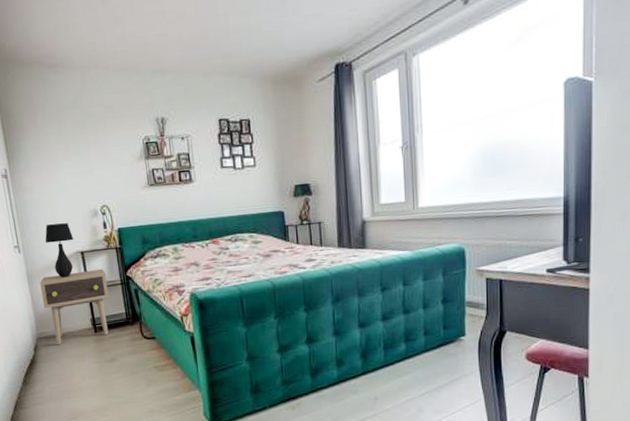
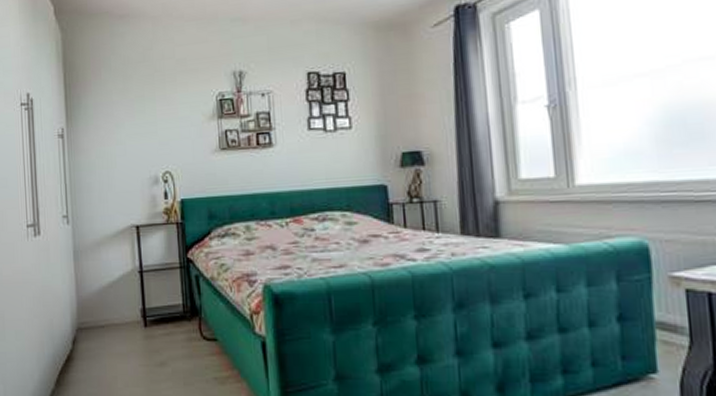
side table: present [40,268,110,345] -> none [87,247,165,339]
table lamp: present [45,223,74,278] -> none [97,191,130,256]

